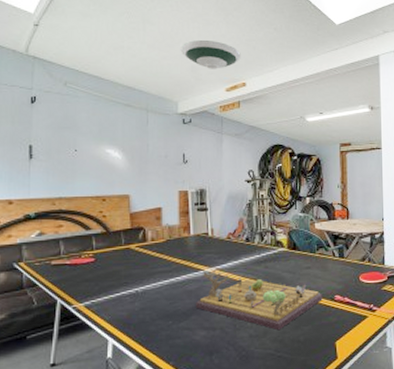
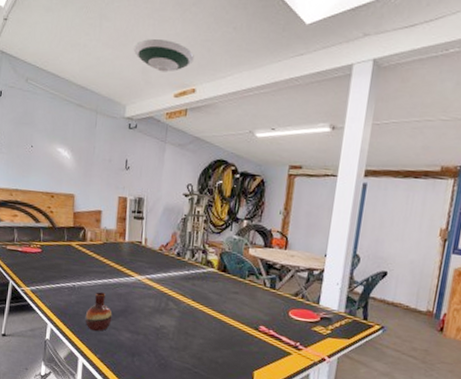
vase: none [152,293,184,337] -> present [85,292,113,332]
gameboard: present [195,270,323,331] -> none [123,277,247,348]

